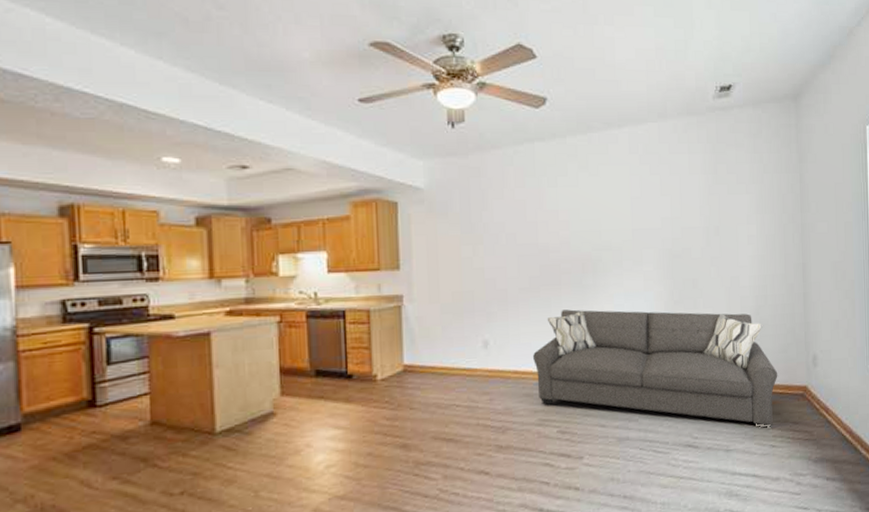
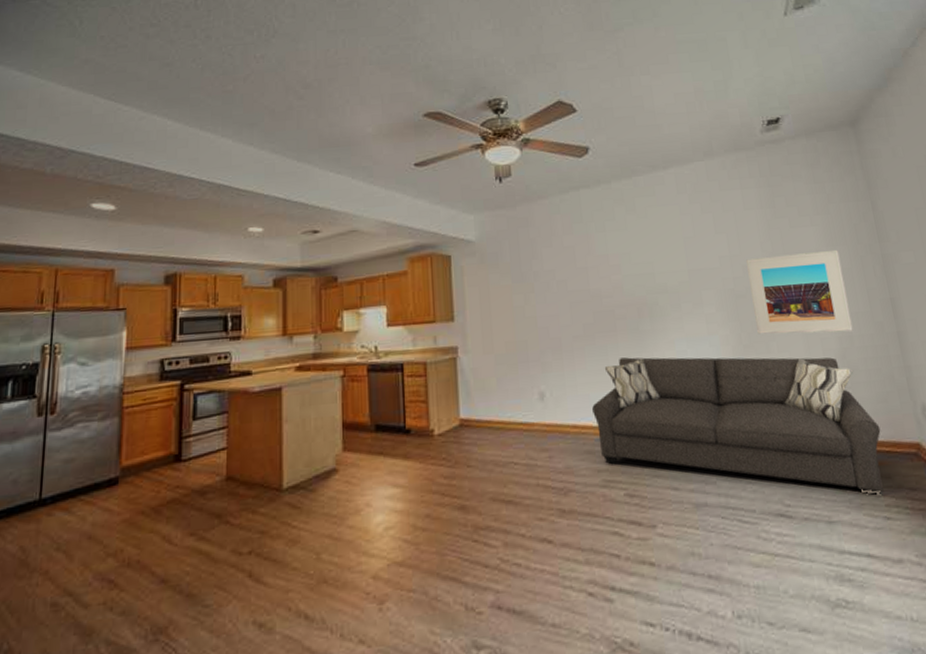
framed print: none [686,217,768,292] -> present [746,249,853,335]

